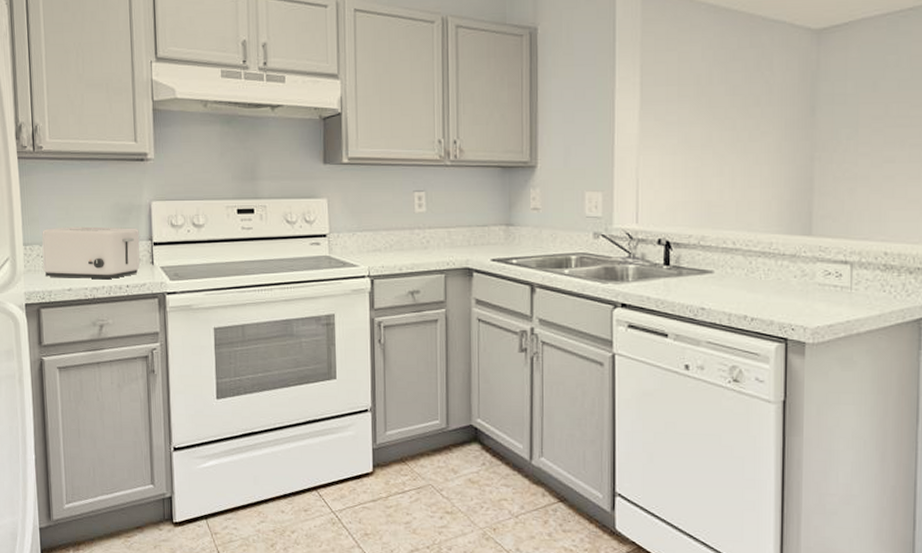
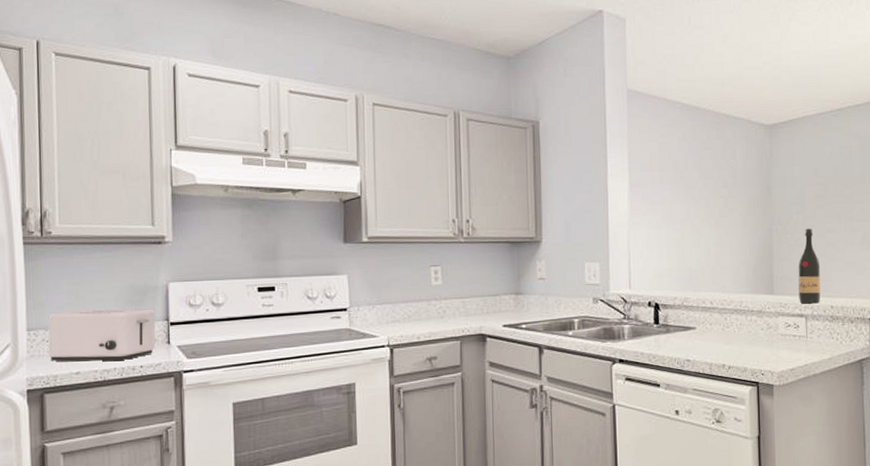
wine bottle: none [844,156,874,249] -> present [798,228,821,304]

